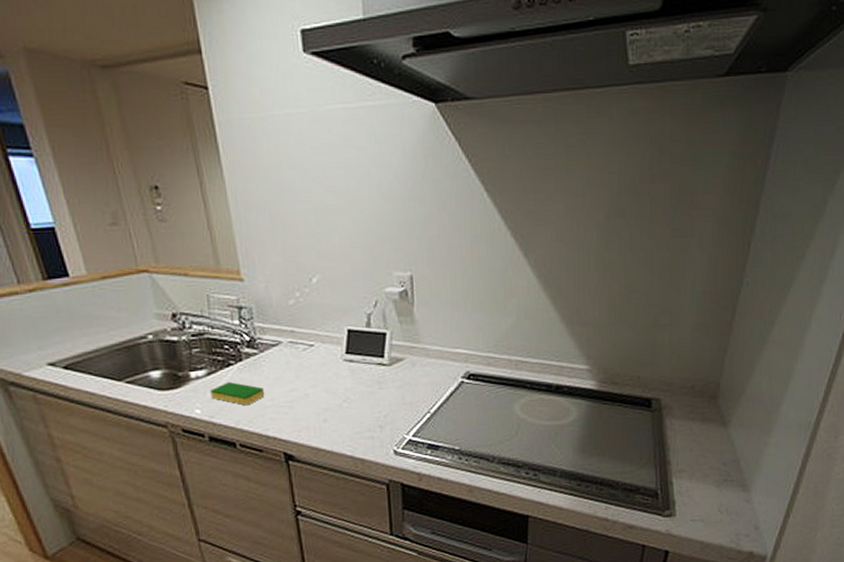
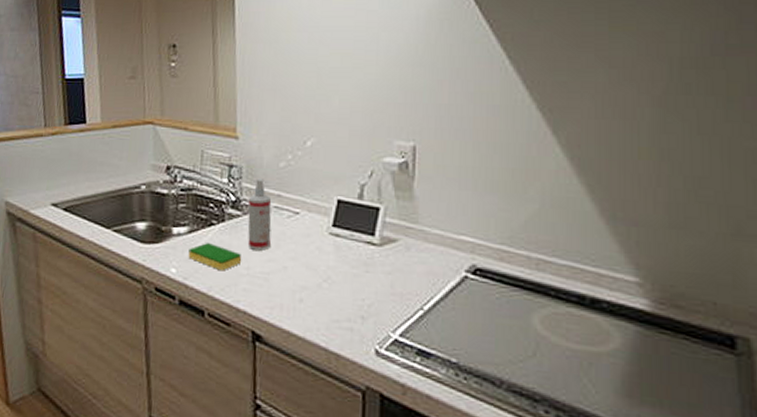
spray bottle: none [262,317,290,383] -> present [247,178,272,251]

